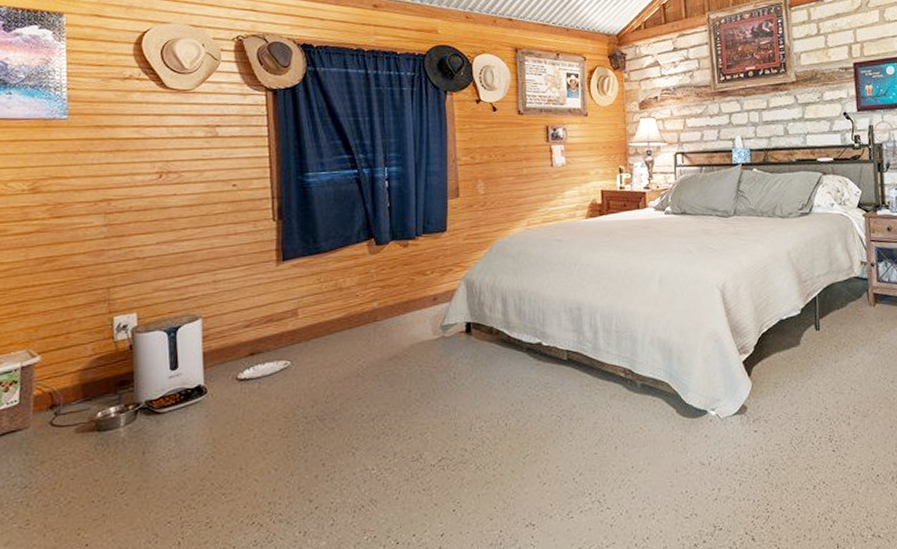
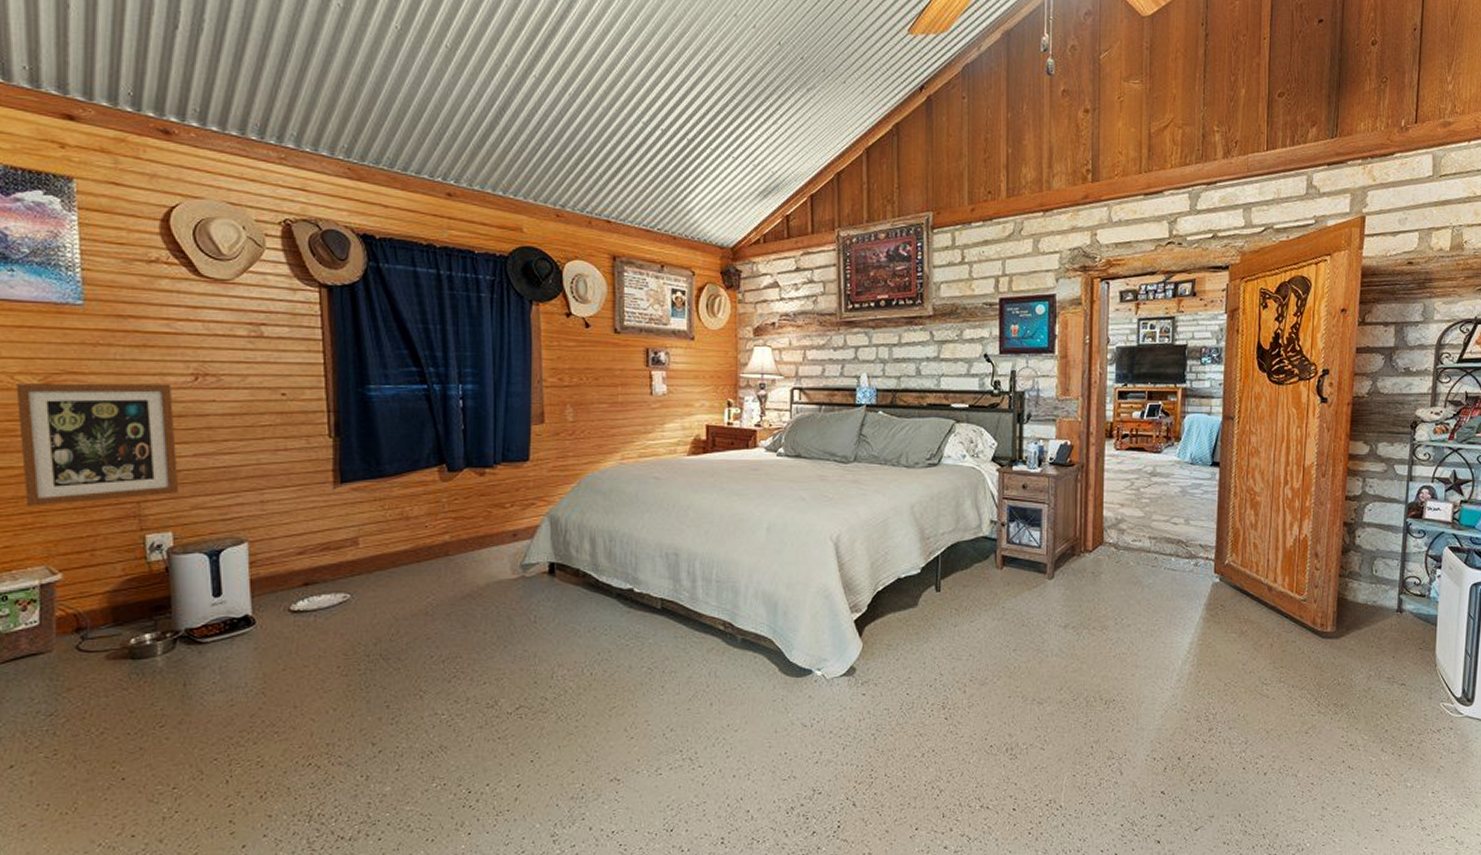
wall art: none [8,182,144,297] -> present [16,383,179,506]

